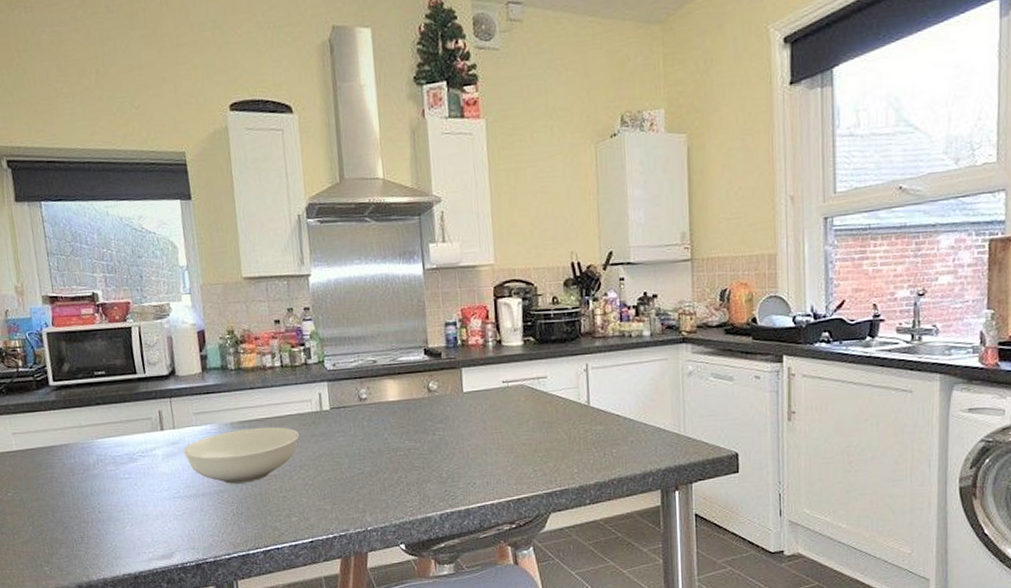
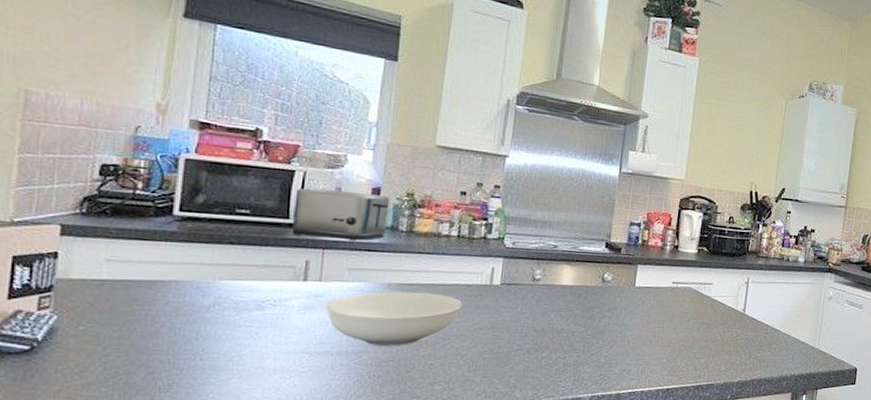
toaster: none [137,337,218,388] -> present [291,188,390,241]

